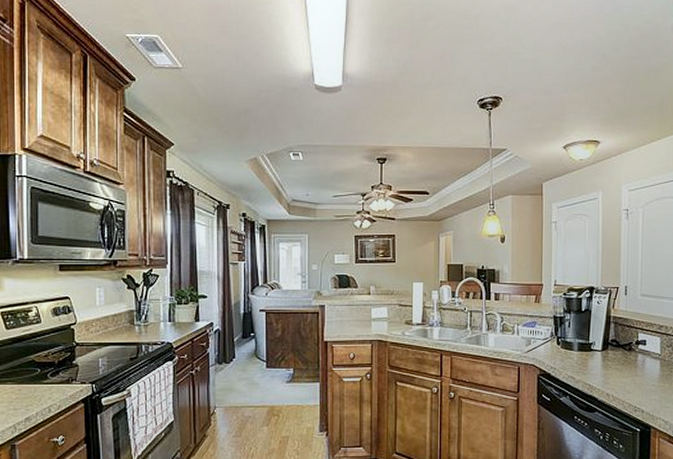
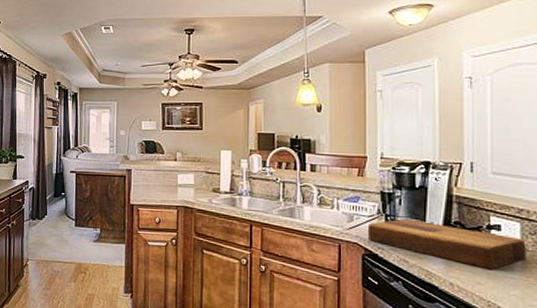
cutting board: none [542,340,664,379] -> present [367,219,527,269]

